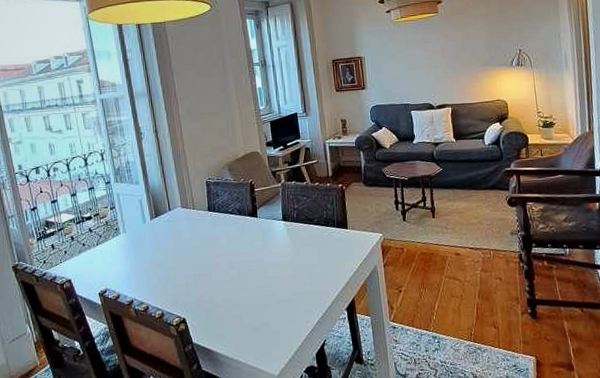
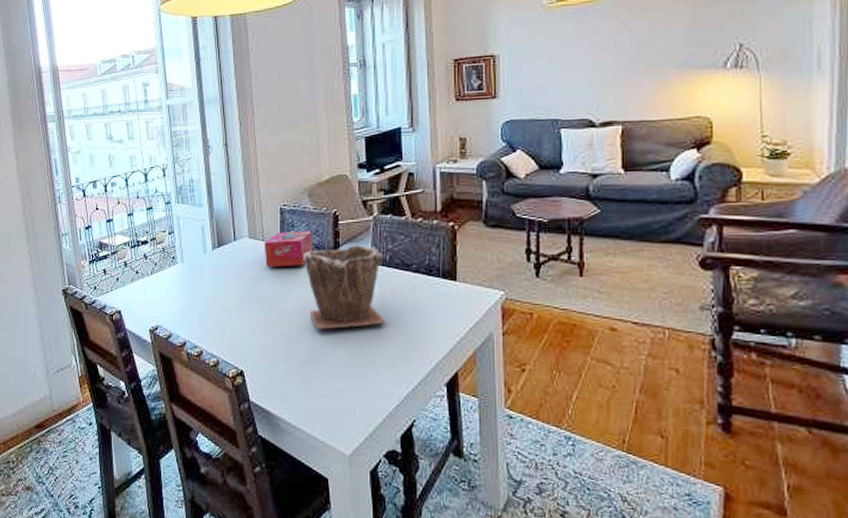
tissue box: none [194,198,236,231] -> present [264,230,313,267]
plant pot: none [228,207,297,278] -> present [304,245,385,330]

